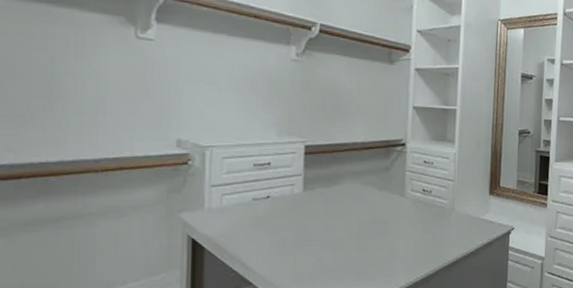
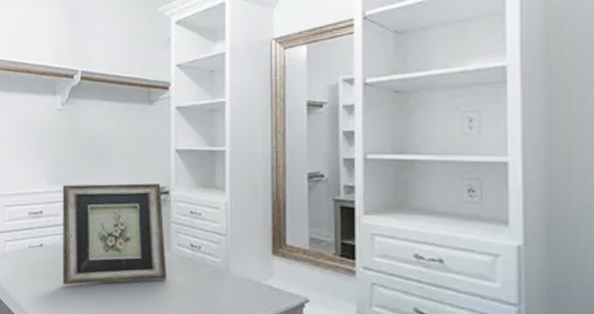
picture frame: none [292,136,400,234] -> present [62,183,167,285]

